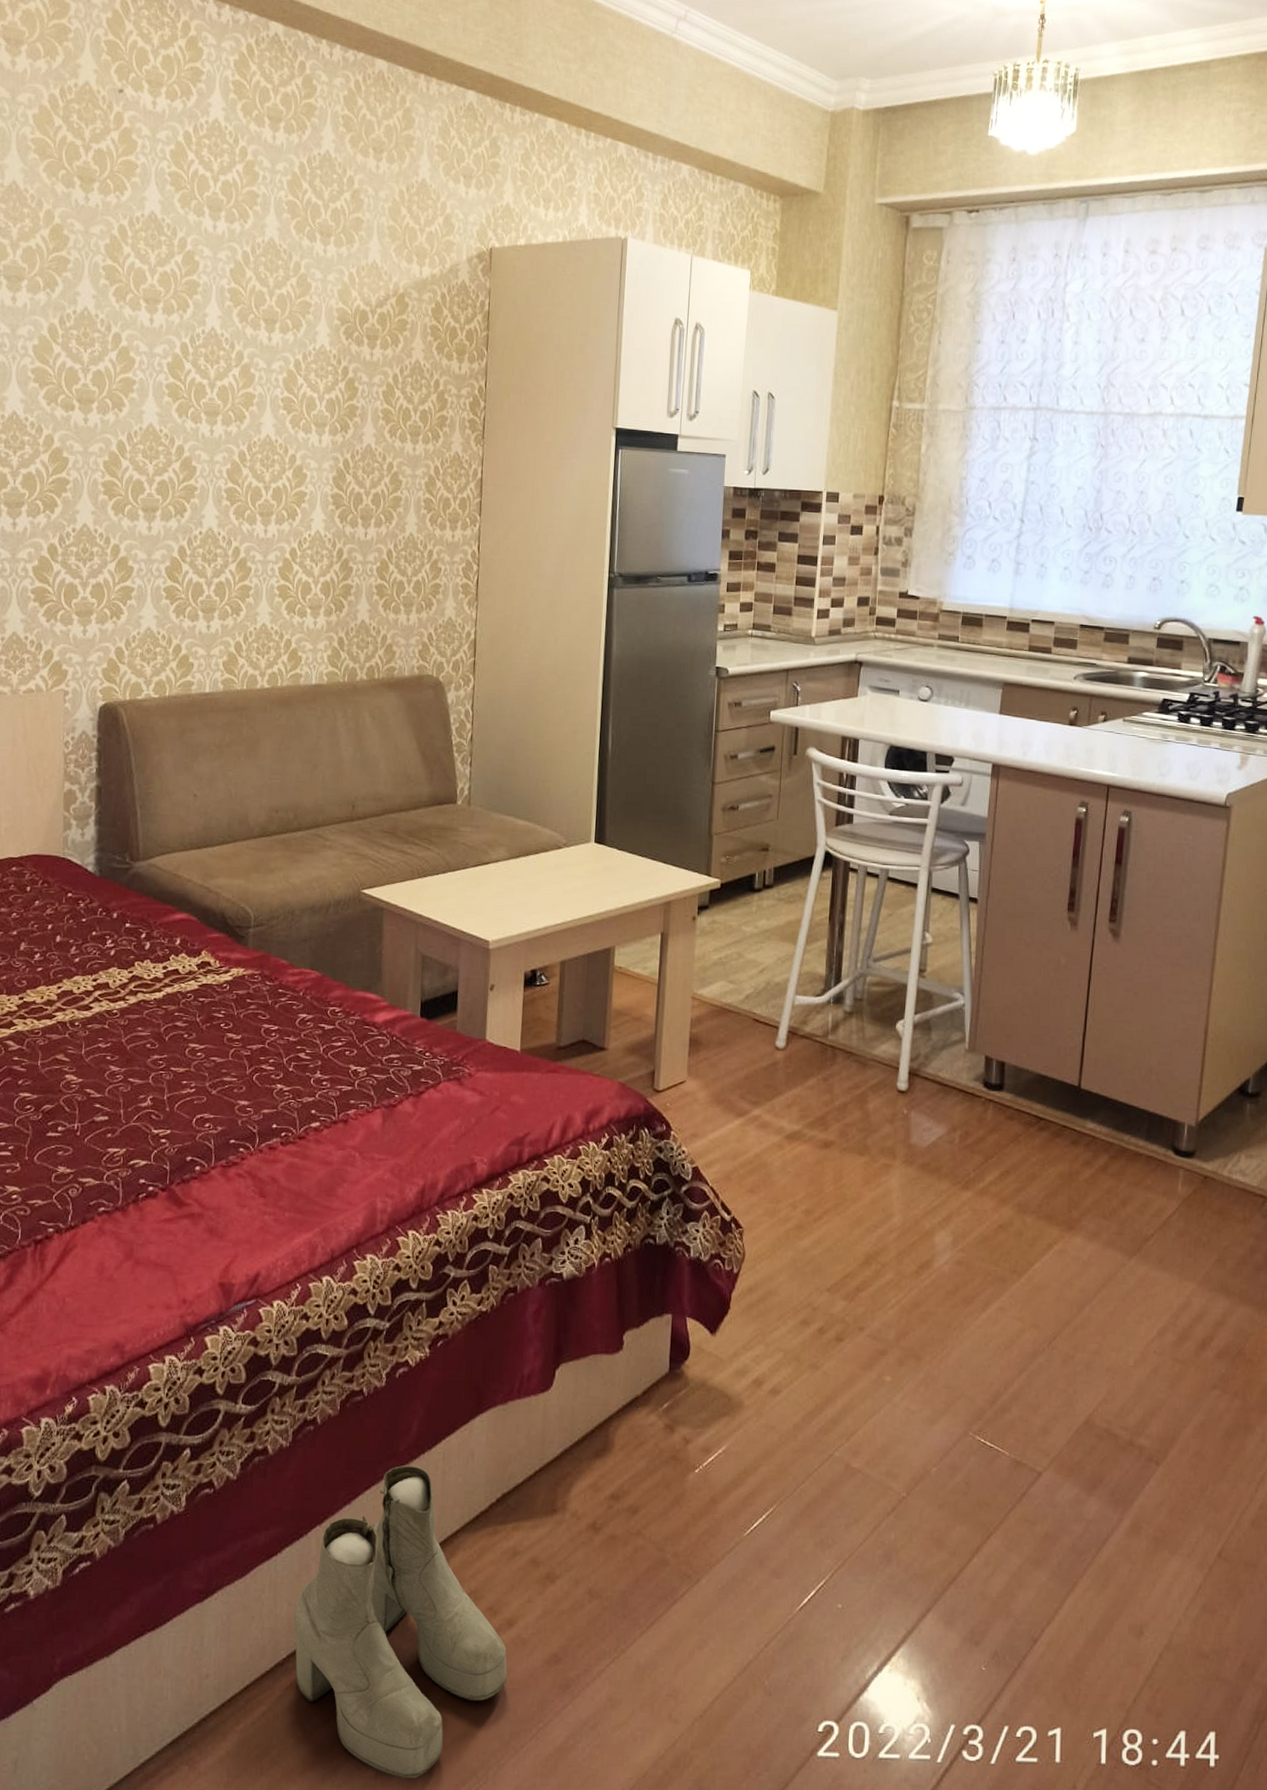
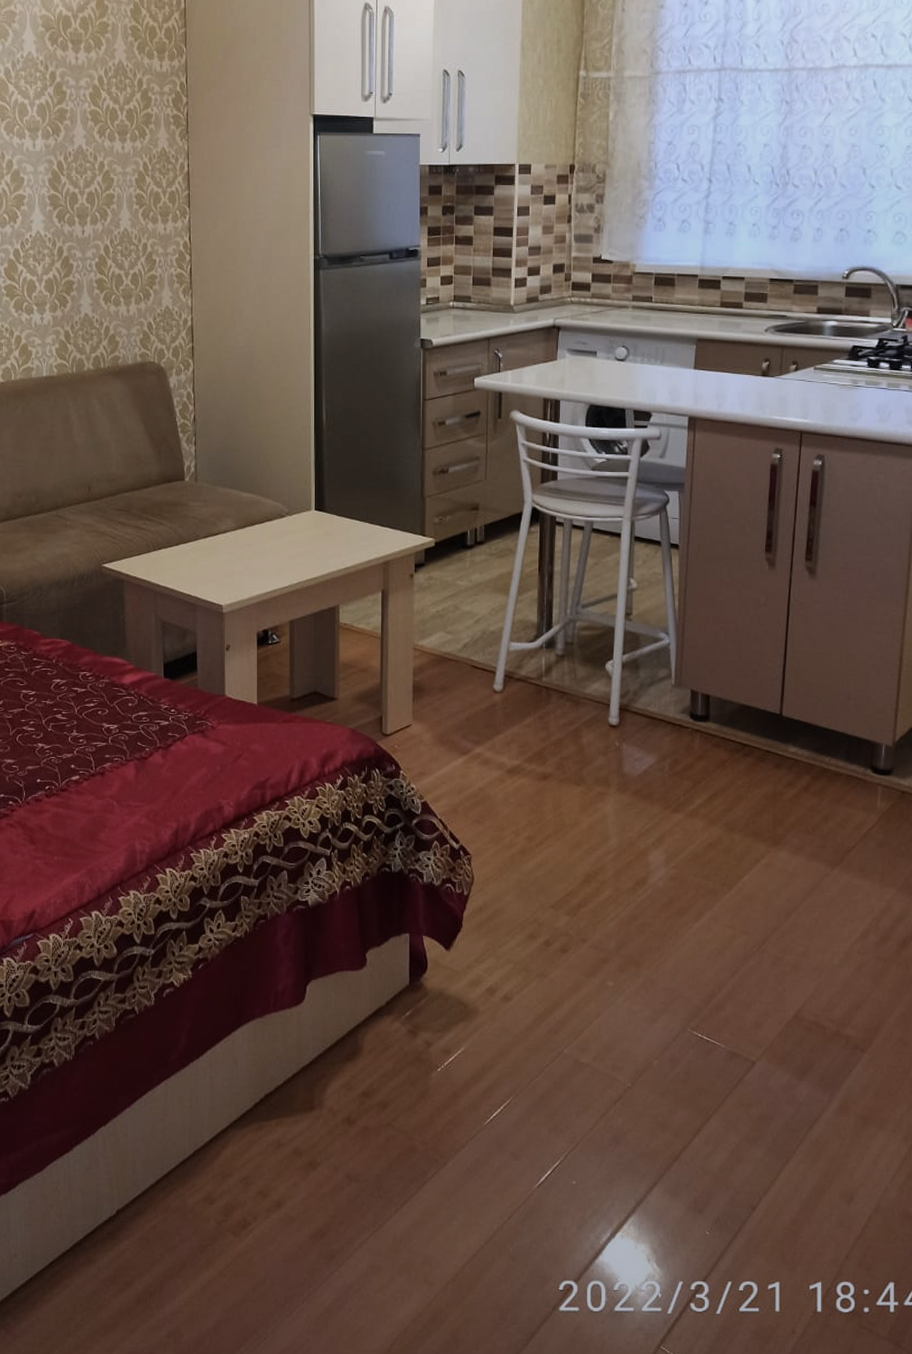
boots: present [293,1466,507,1780] -> none [87,1073,278,1338]

